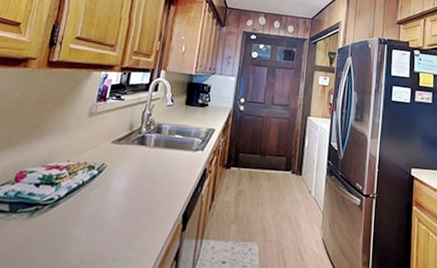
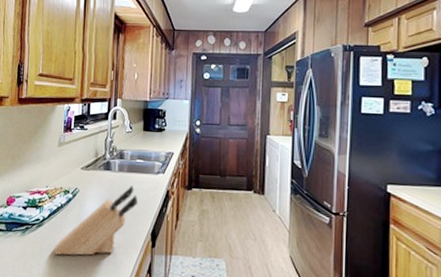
knife block: none [64,163,172,241] -> present [52,186,138,256]

